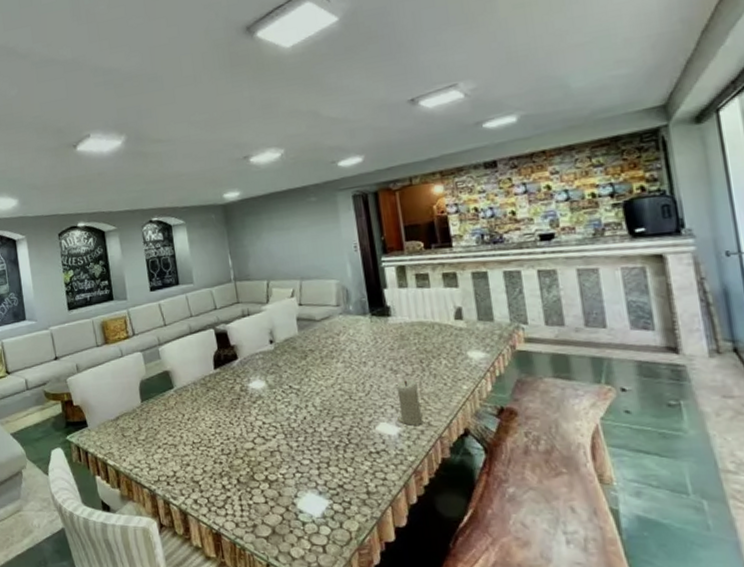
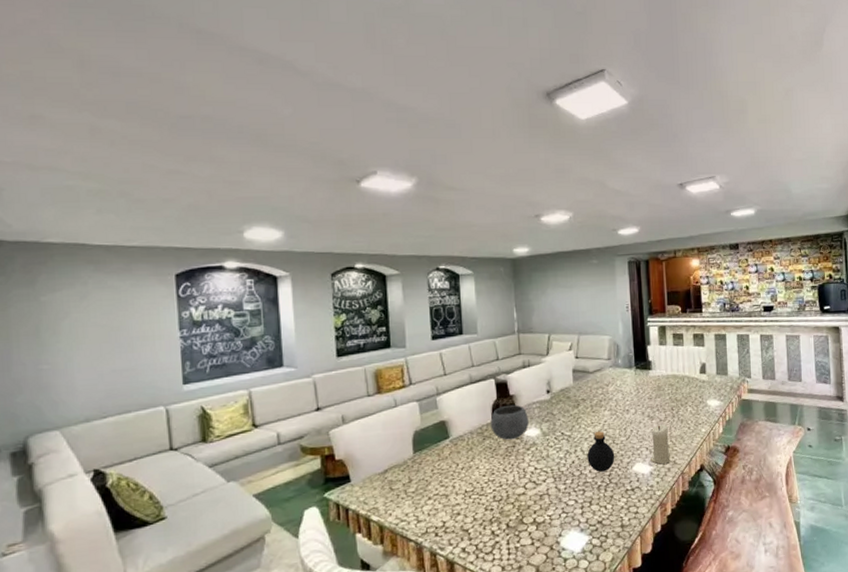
bowl: none [212,355,253,392] -> present [490,404,529,440]
bottle: none [320,385,354,430] -> present [587,431,615,472]

